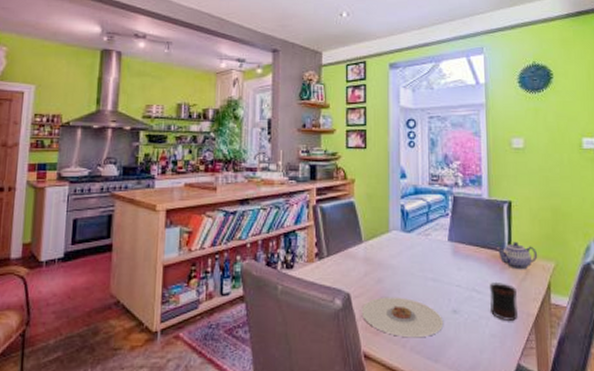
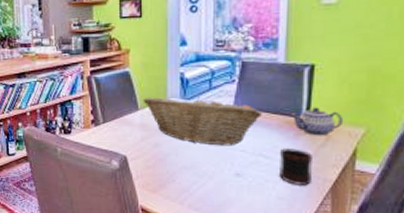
plate: present [361,297,444,338] -> none [138,159,225,197]
fruit basket: none [366,229,472,281] -> present [143,97,262,146]

